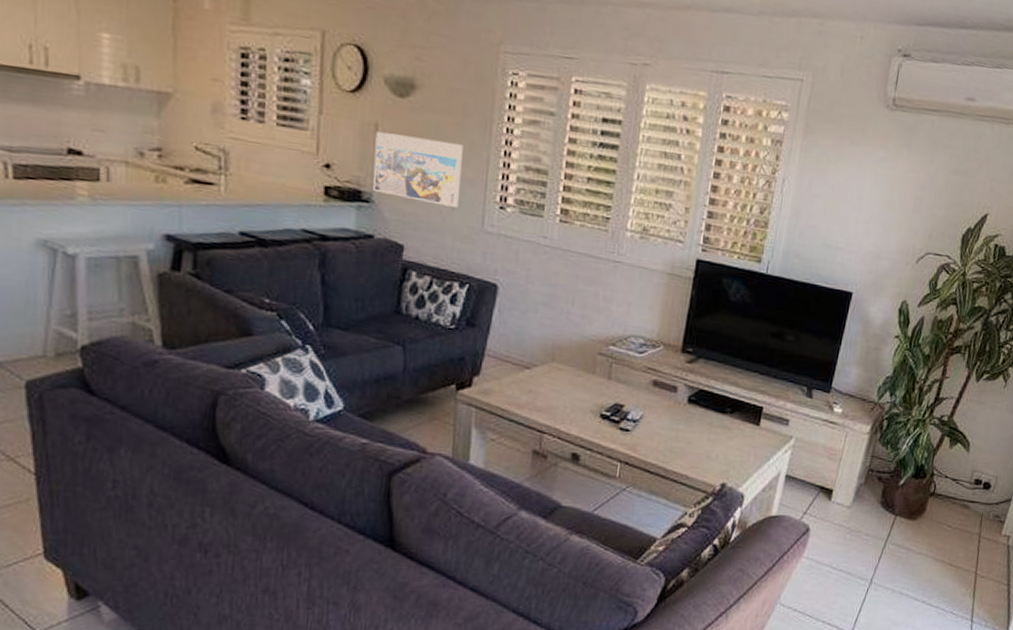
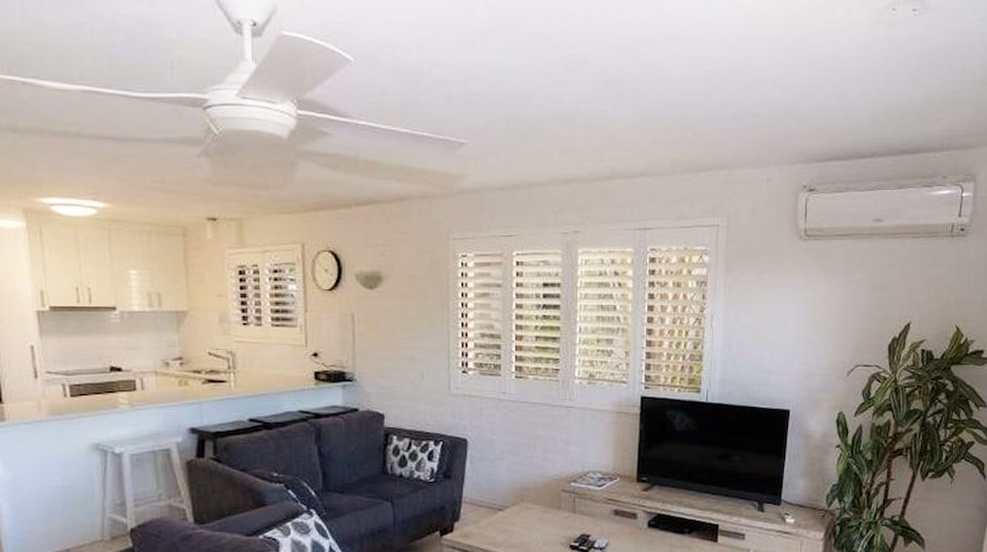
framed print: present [372,131,463,208] -> none [353,320,427,376]

